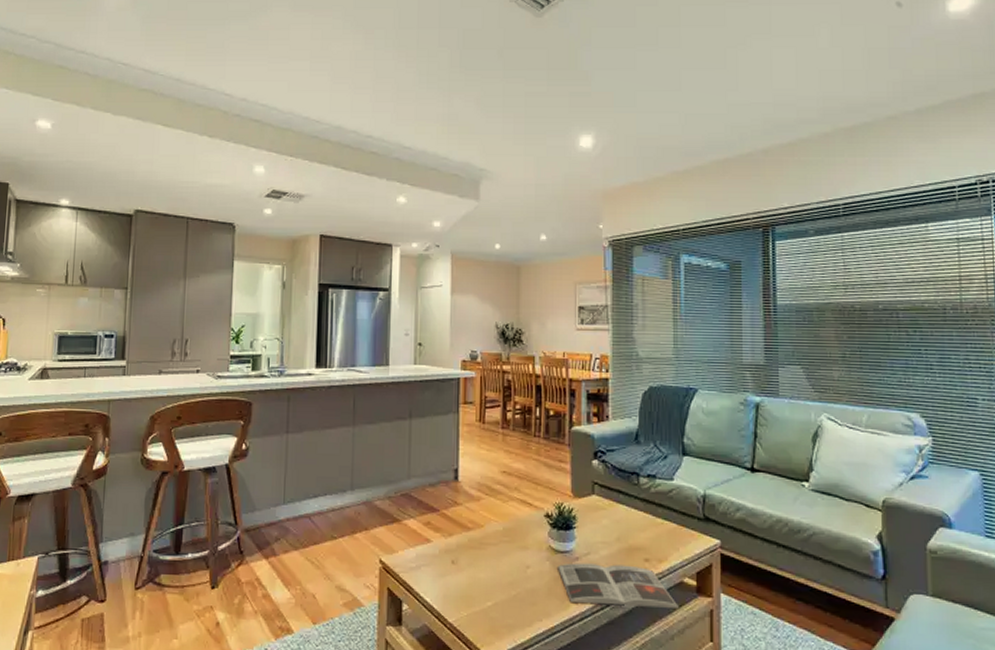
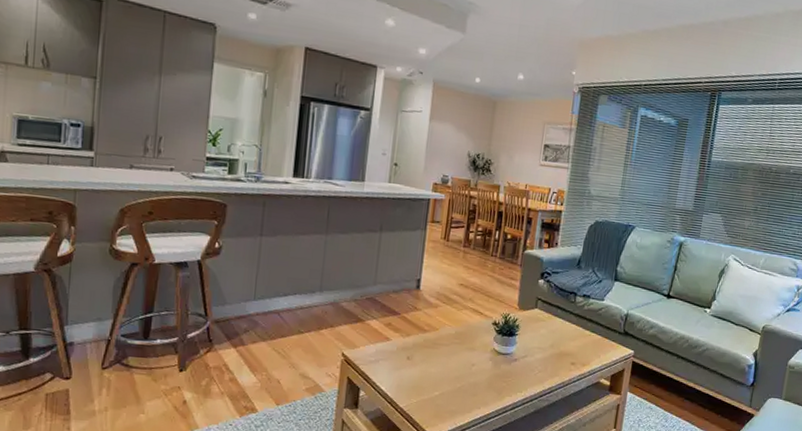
magazine: present [558,563,680,608] -> none [498,363,594,402]

